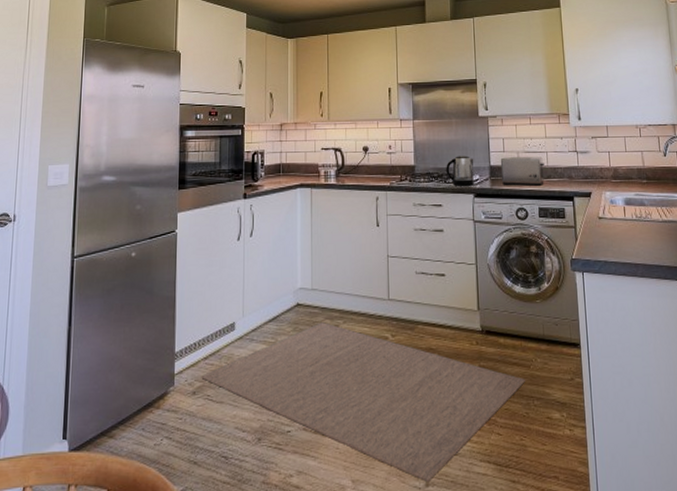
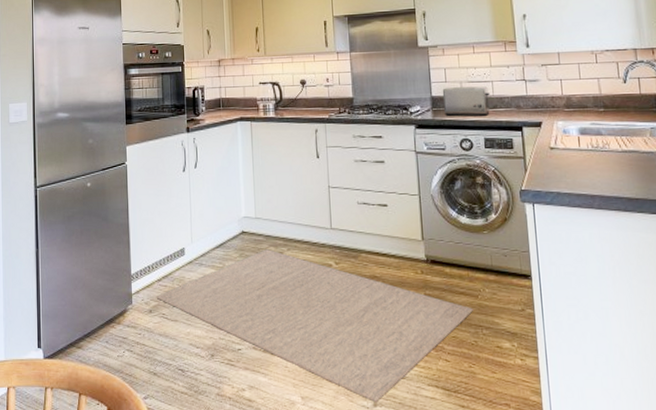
kettle: present [446,156,474,187] -> none [385,87,415,119]

